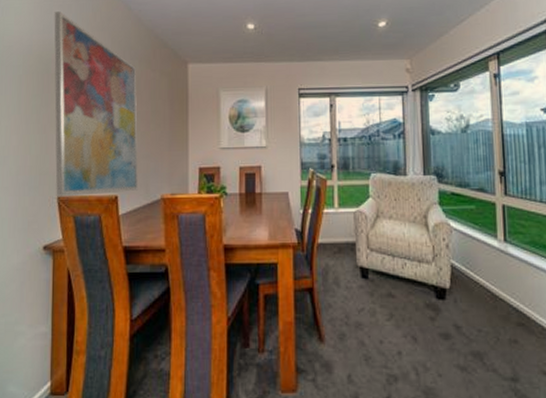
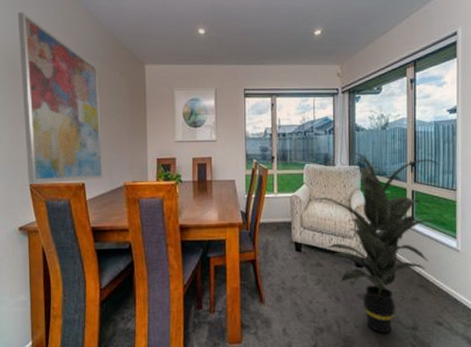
indoor plant: none [379,160,535,385] -> present [311,153,439,333]

